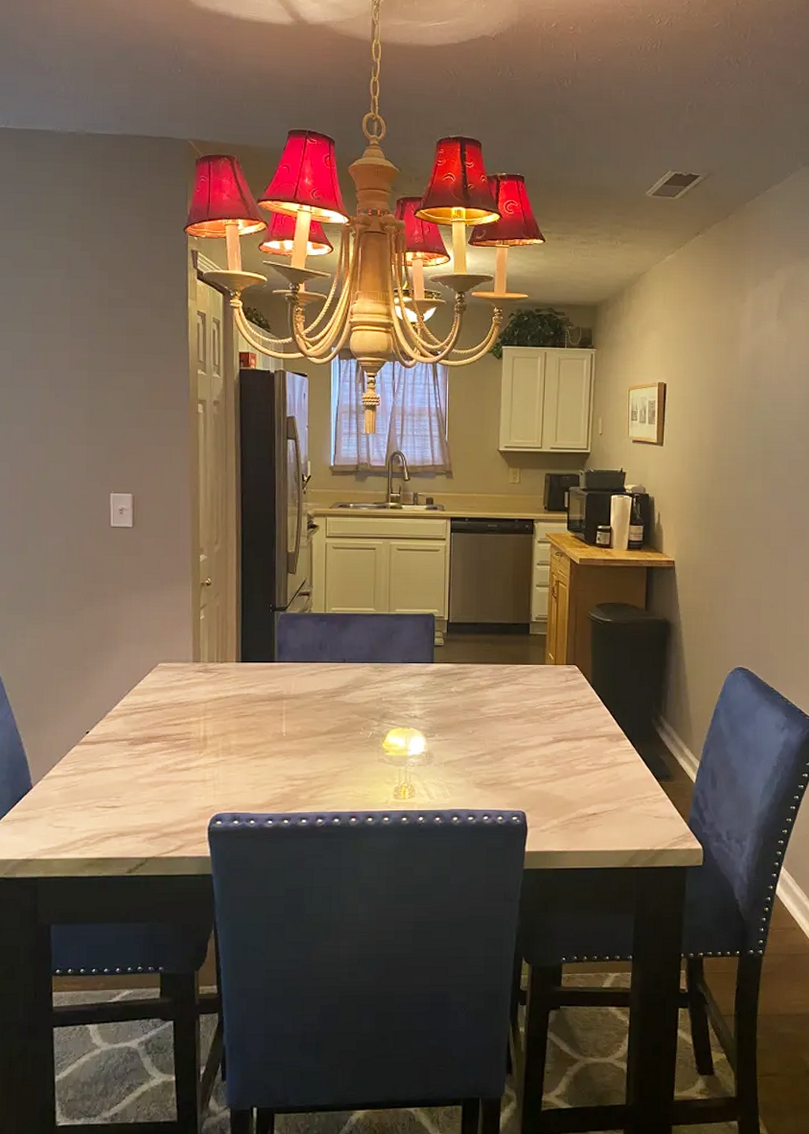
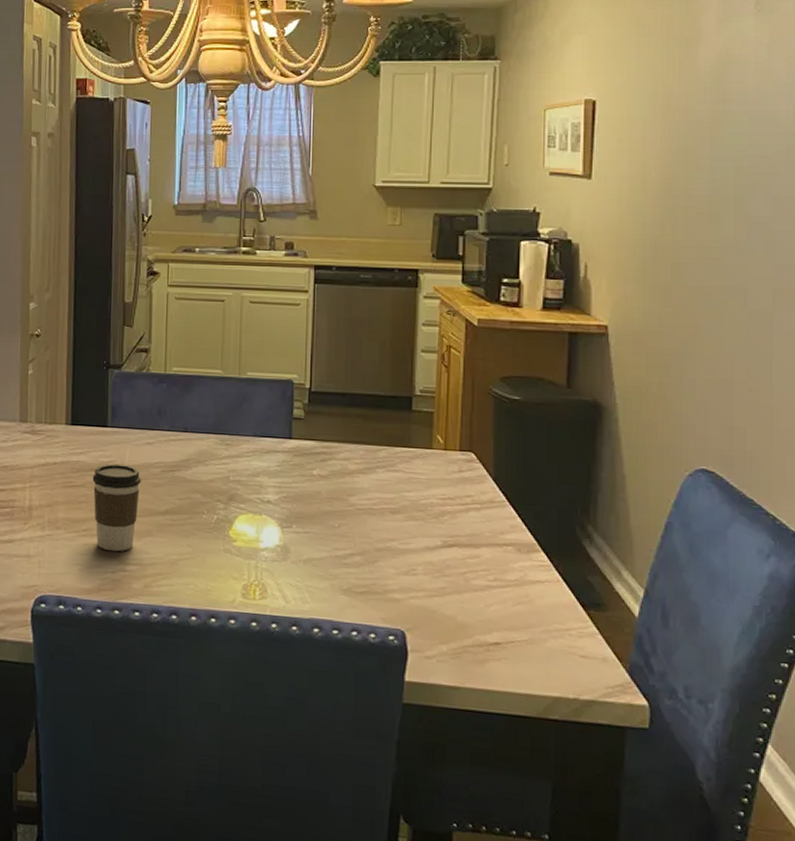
coffee cup: none [262,693,306,770] -> present [92,463,141,552]

